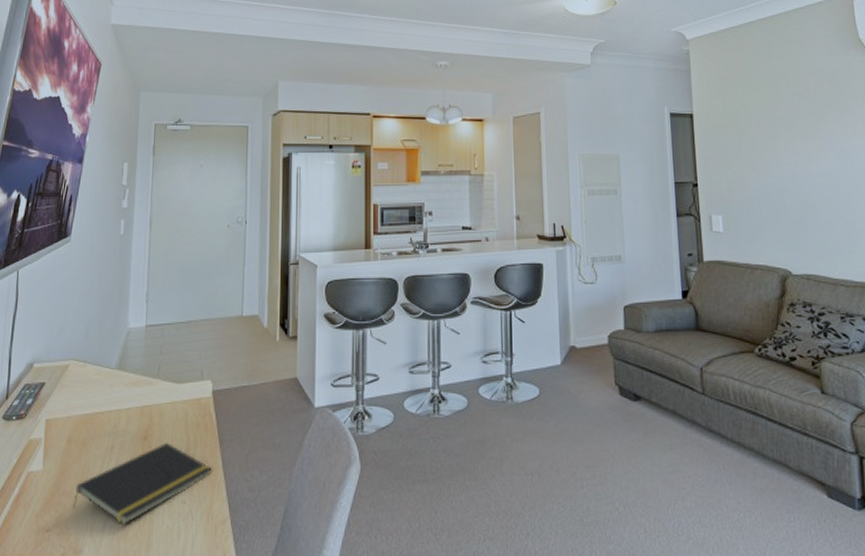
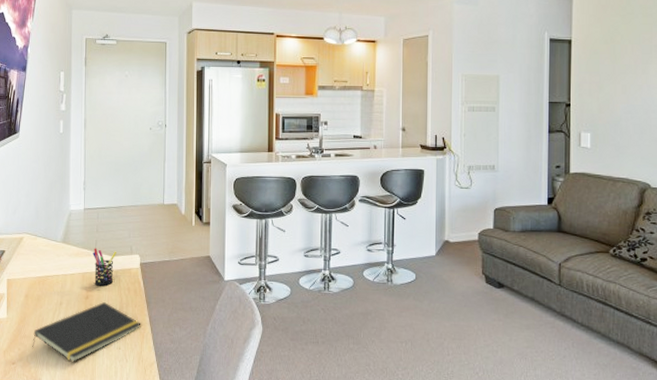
pen holder: none [154,374,185,423] -> present [93,248,117,286]

